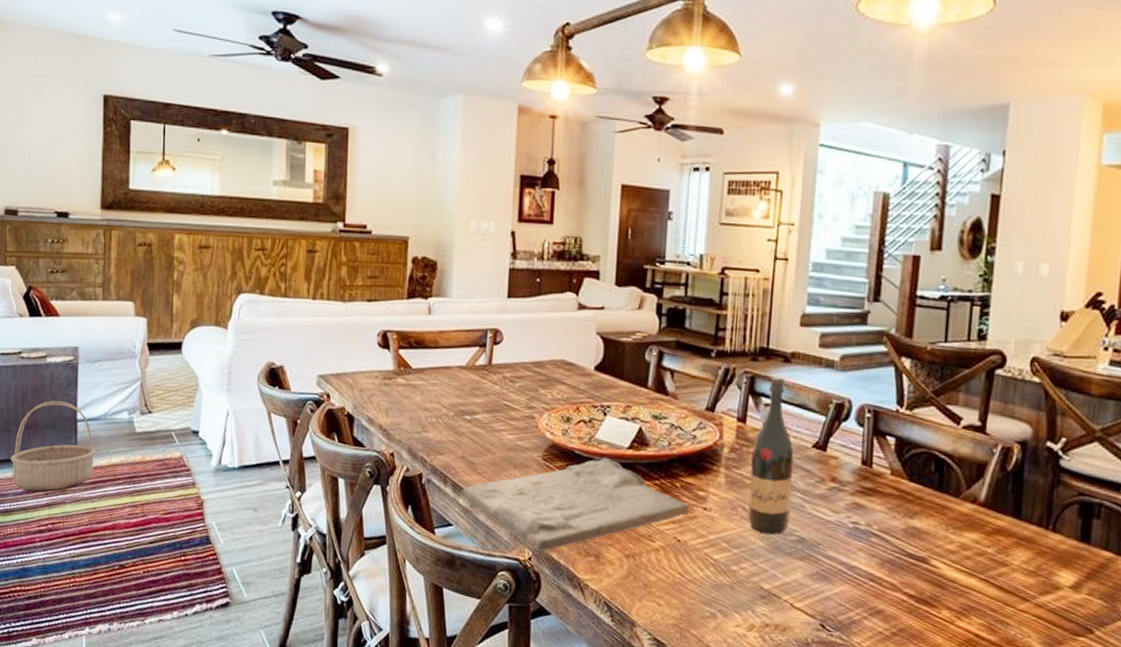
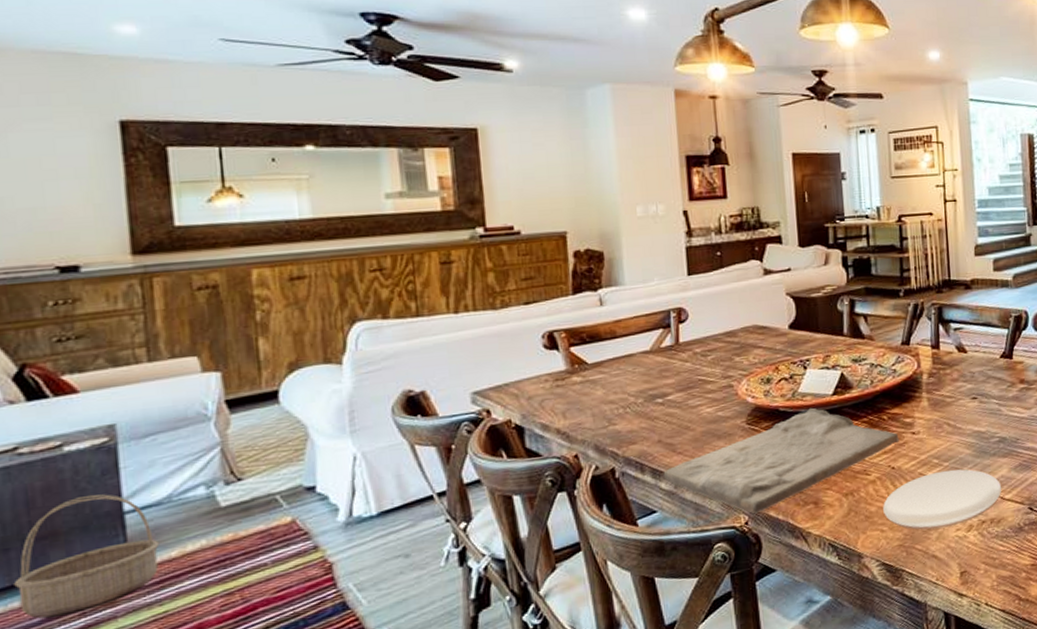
plate: none [662,556,793,620] -> present [883,469,1002,530]
wine bottle: present [747,376,794,534] -> none [948,303,990,442]

